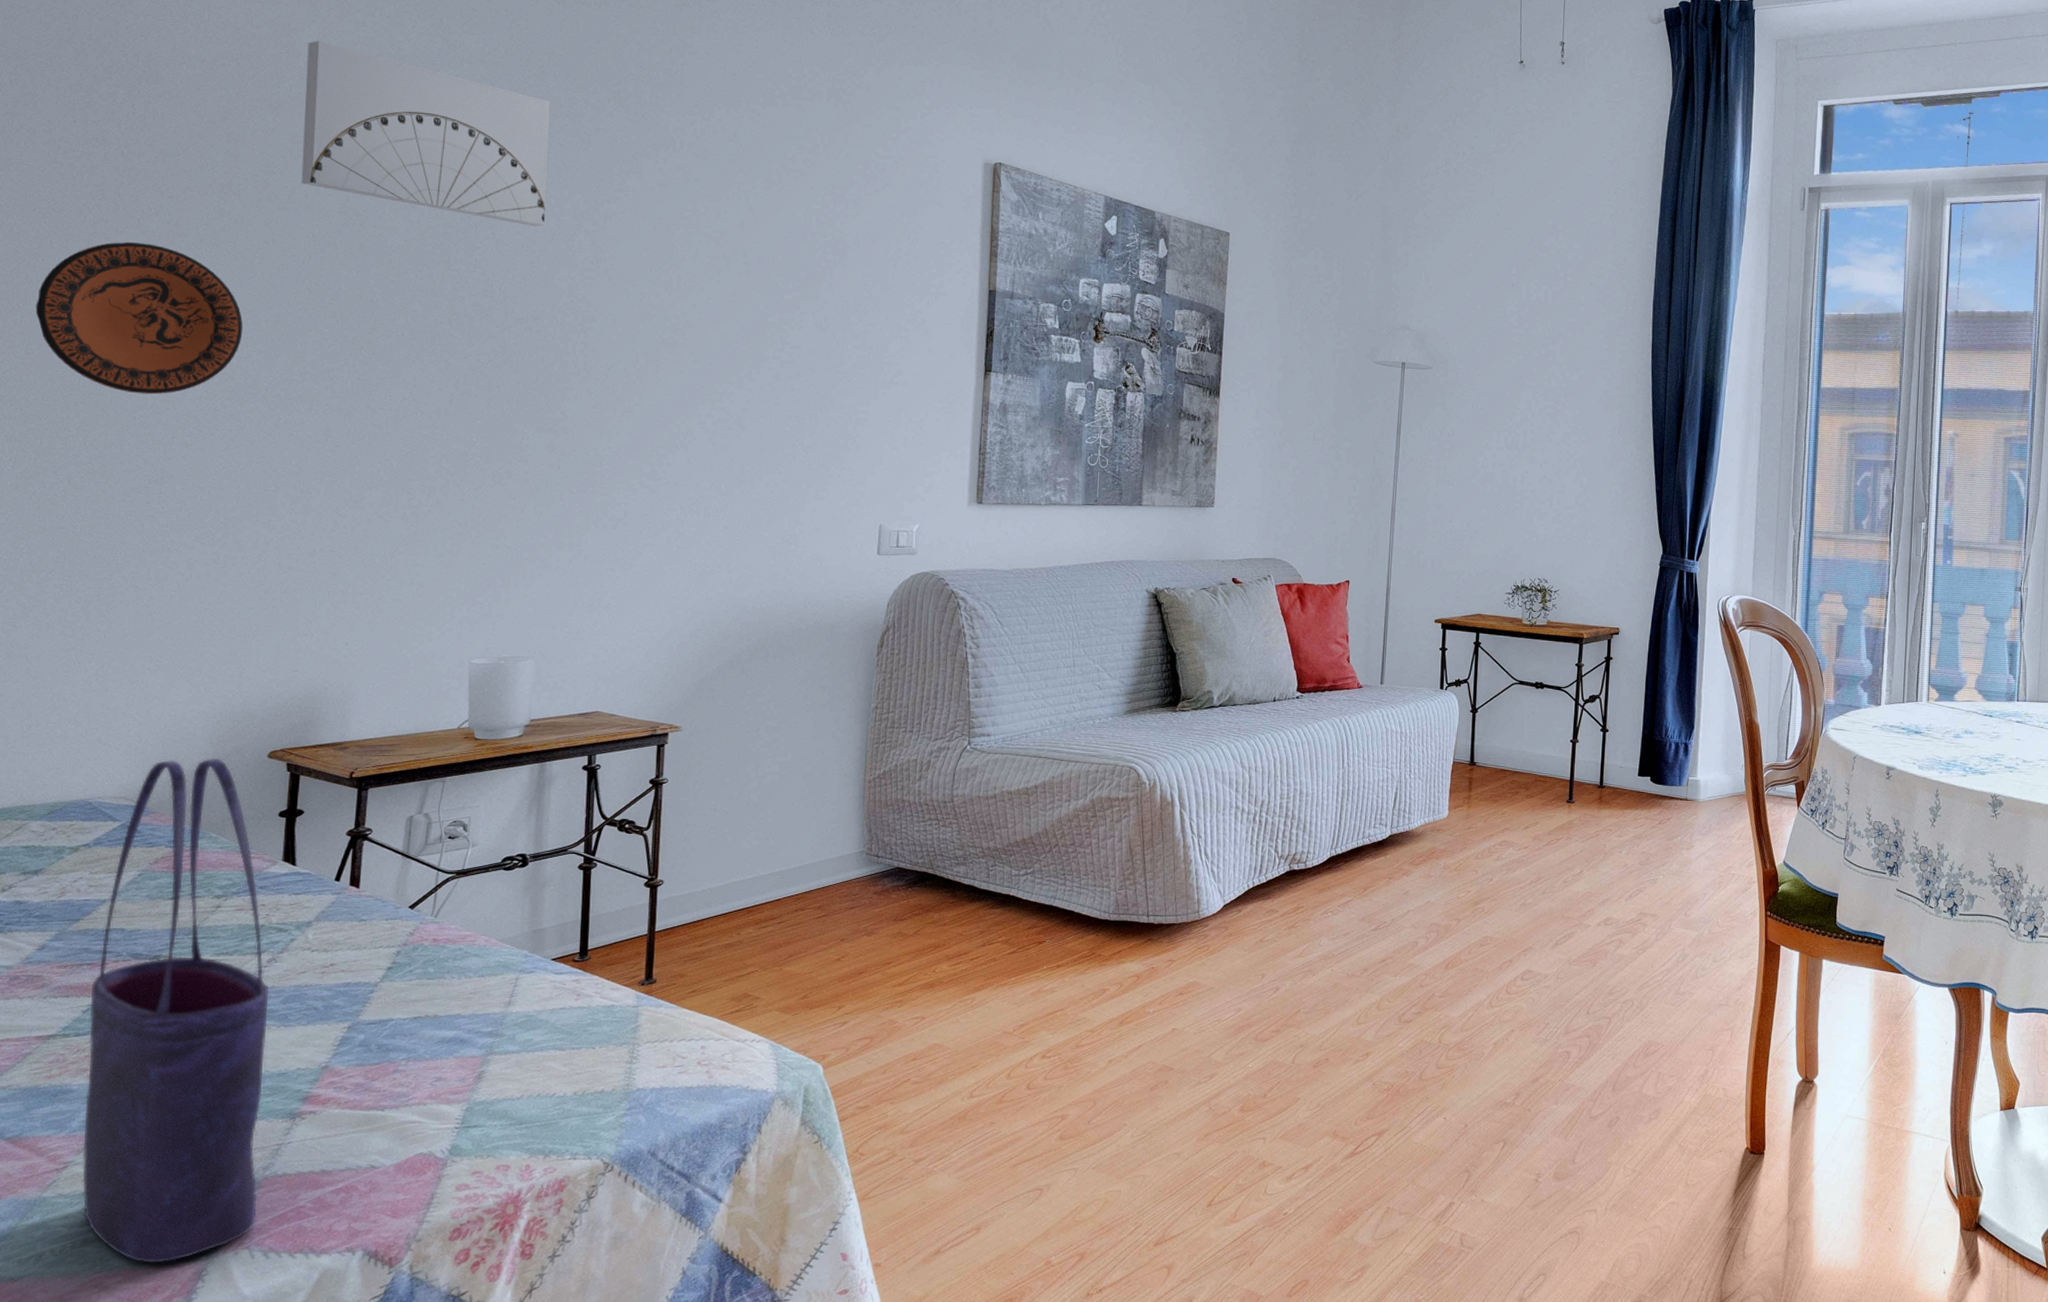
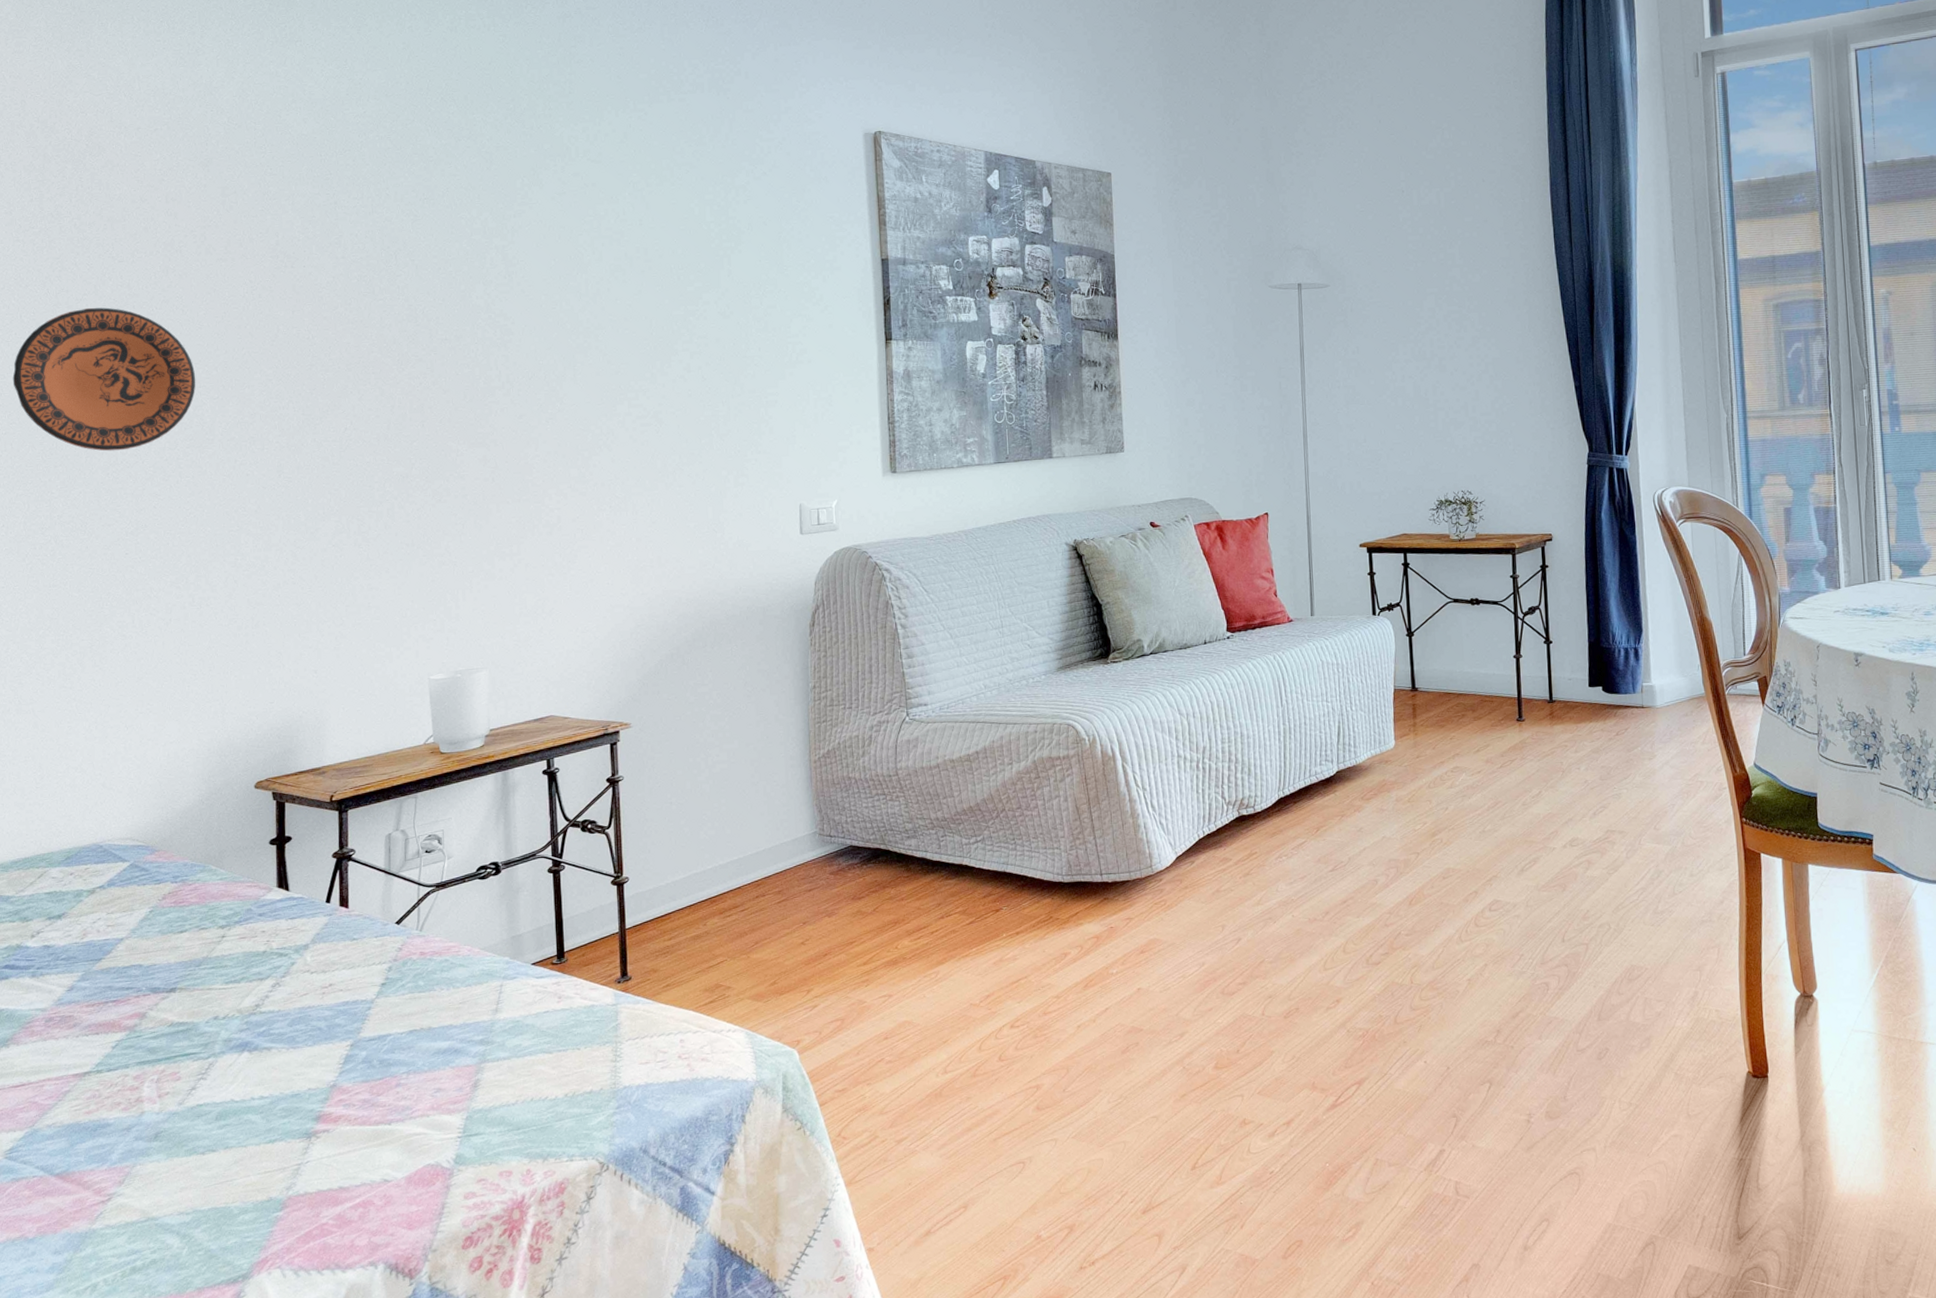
tote bag: present [82,757,269,1264] -> none [117,793,285,1288]
wall art: present [301,40,550,227] -> none [229,95,458,249]

